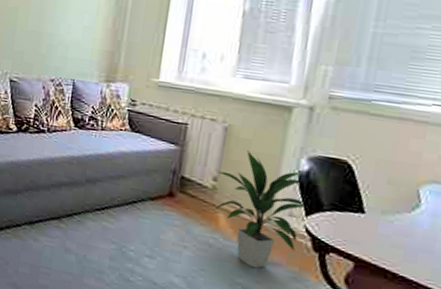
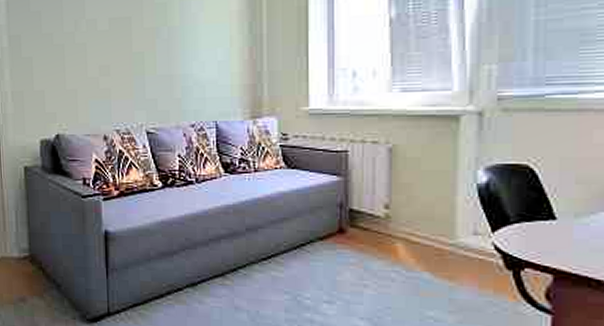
indoor plant: present [215,150,305,269] -> none [386,170,489,298]

